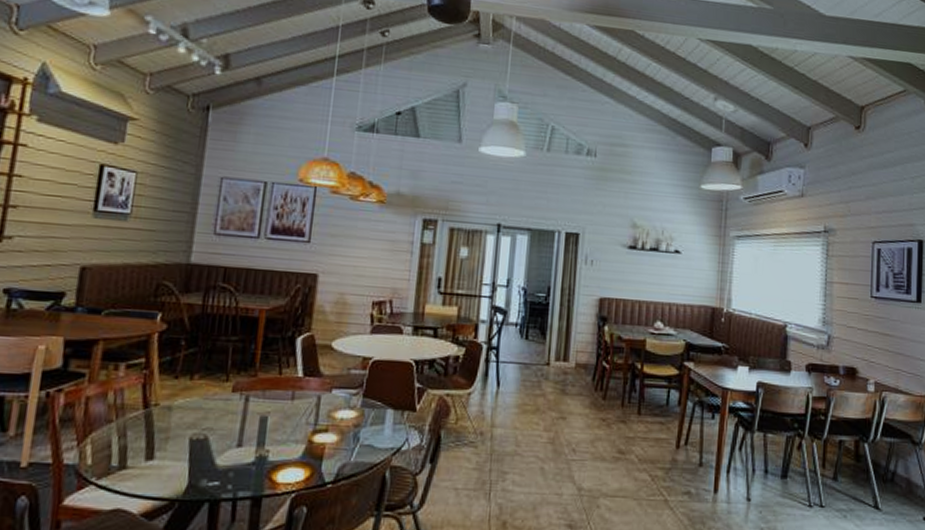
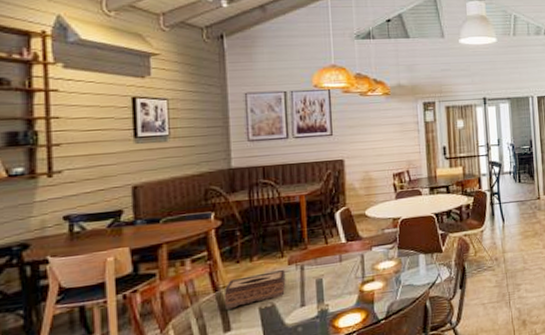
tissue box: none [152,396,228,433] -> present [224,269,286,310]

